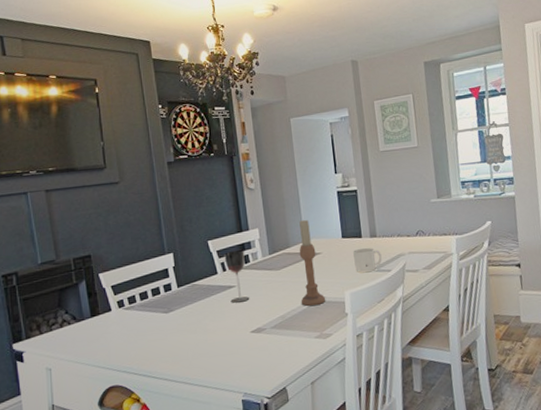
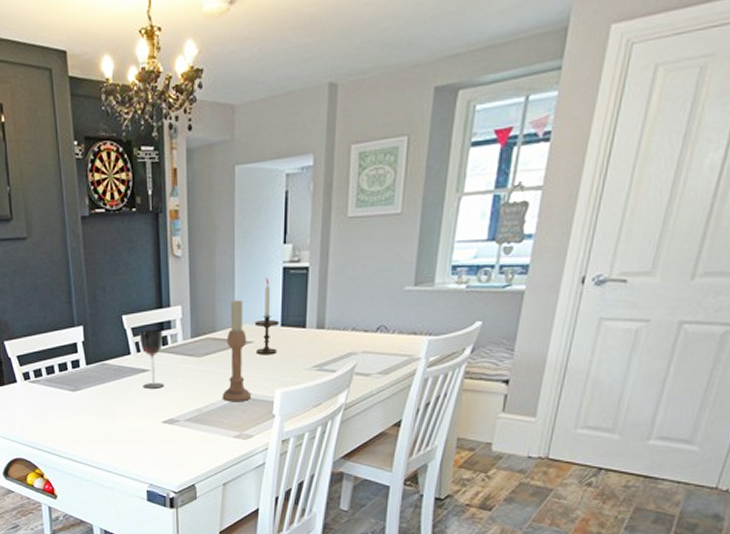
candlestick: none [320,200,342,264] -> present [254,277,279,355]
mug: present [353,248,382,274] -> none [292,341,327,371]

